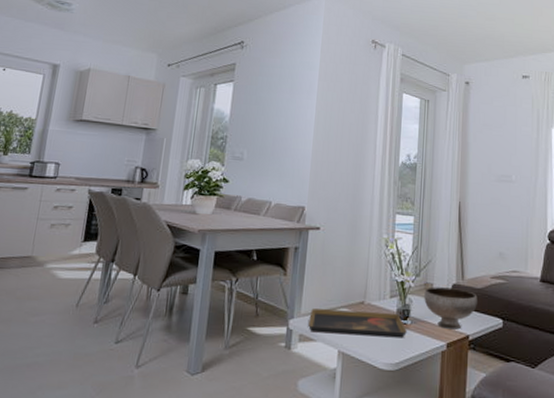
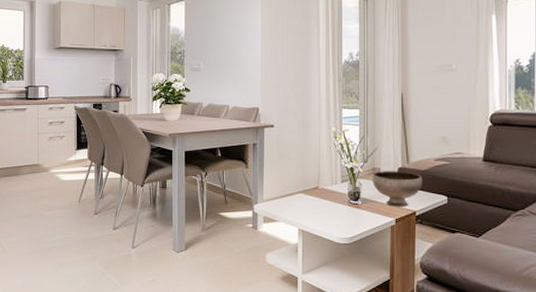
decorative tray: present [308,308,407,338] -> none [271,194,358,216]

